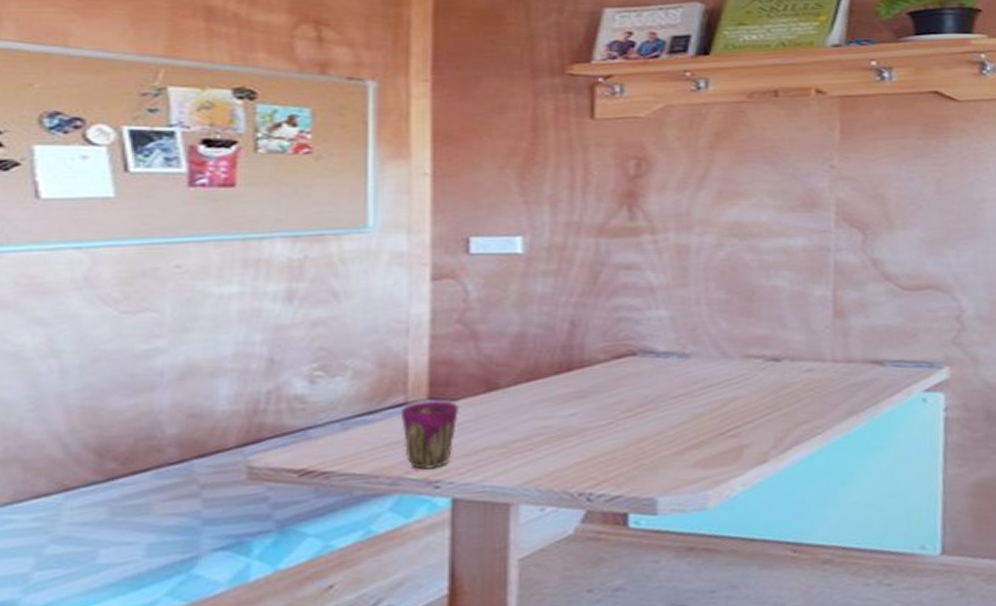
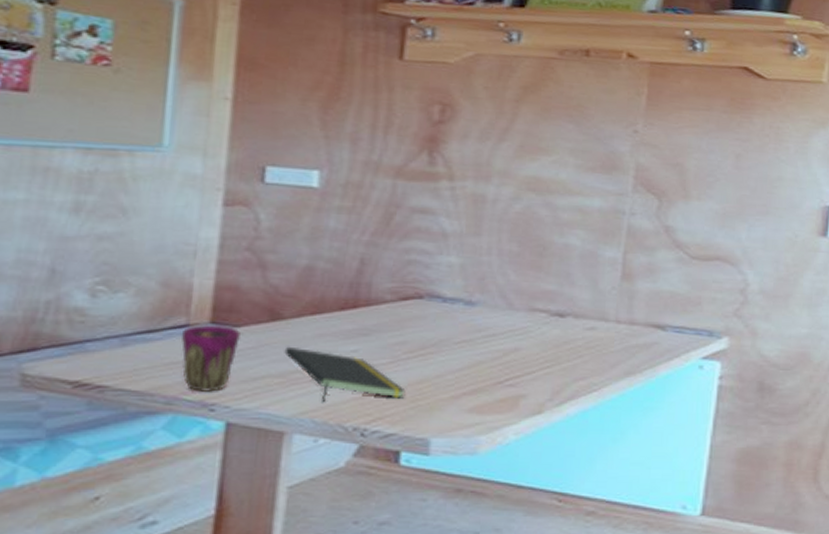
notepad: none [503,415,628,471] -> present [284,346,406,403]

